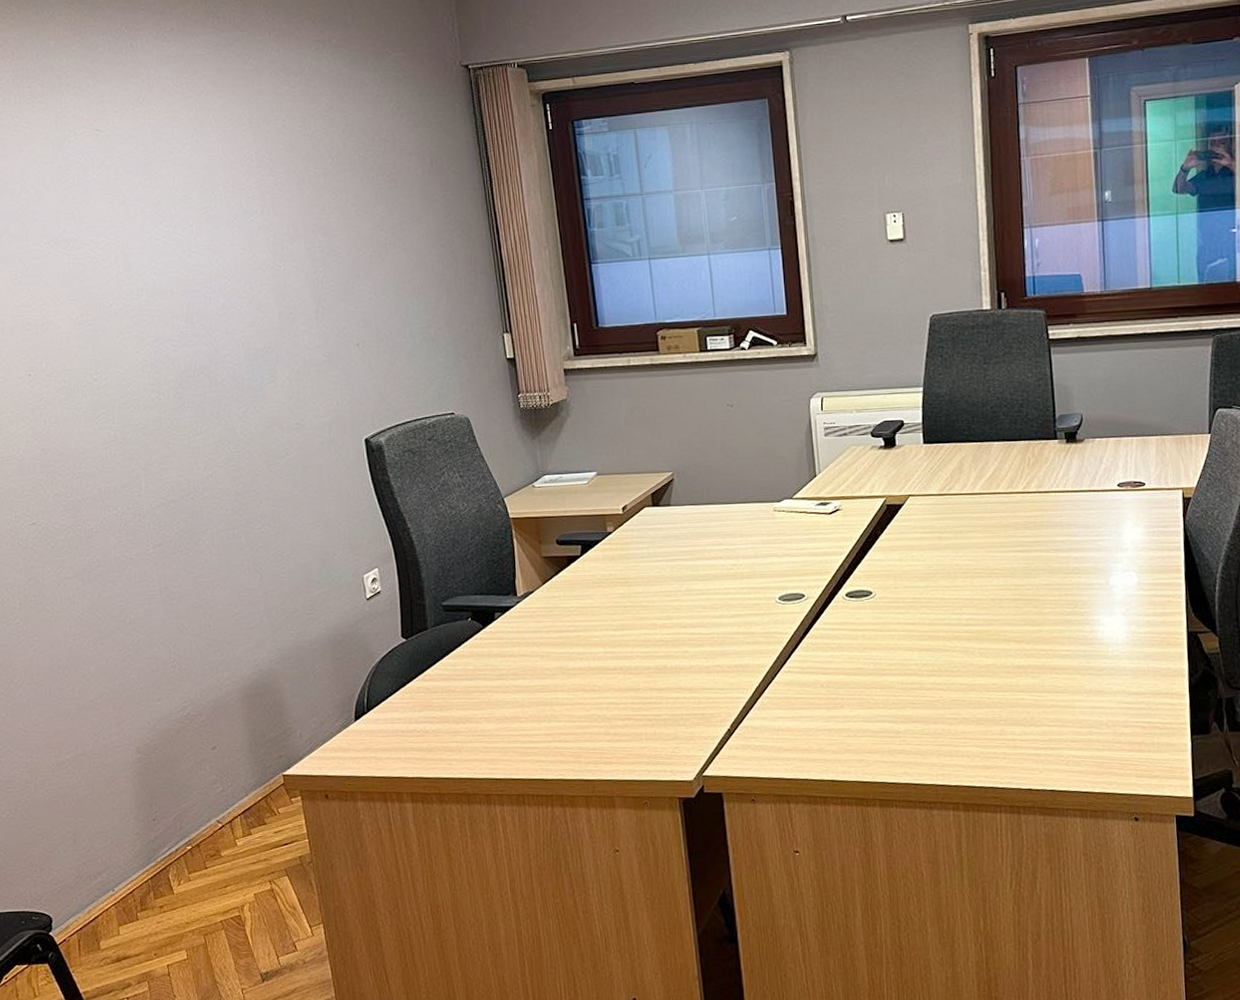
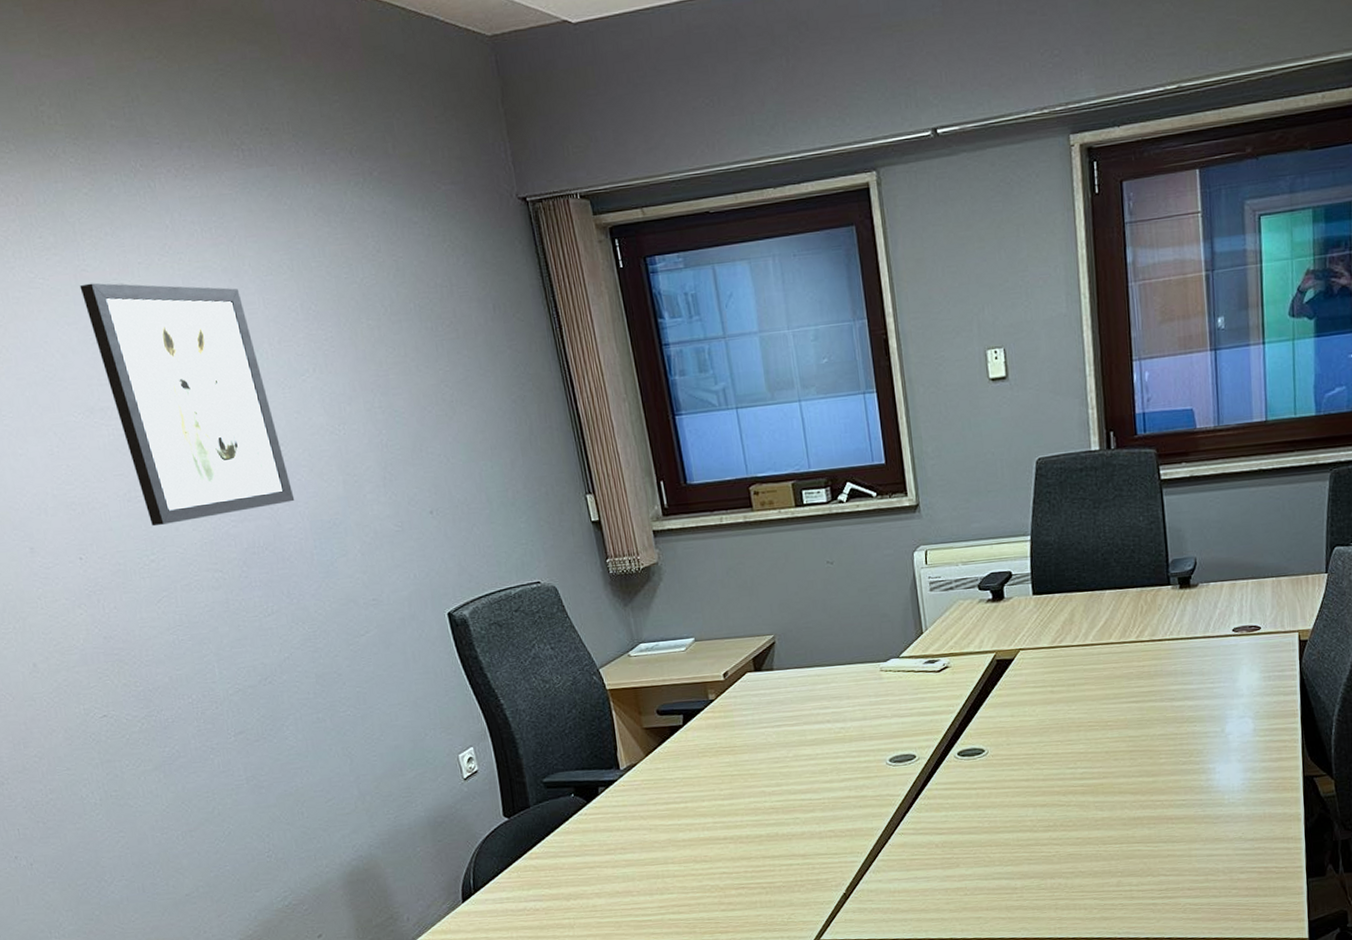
wall art: none [59,128,233,348] -> present [79,283,295,527]

